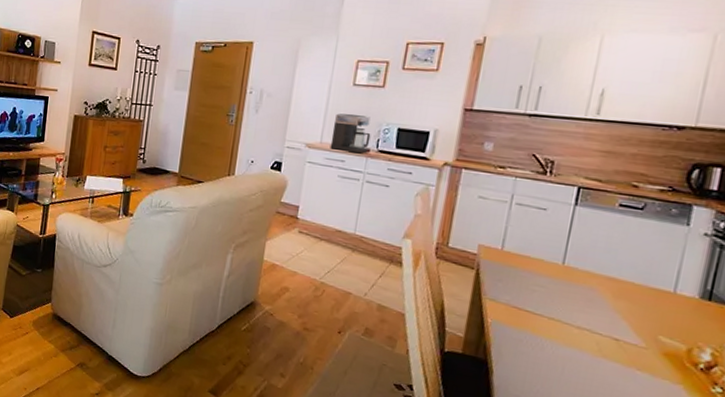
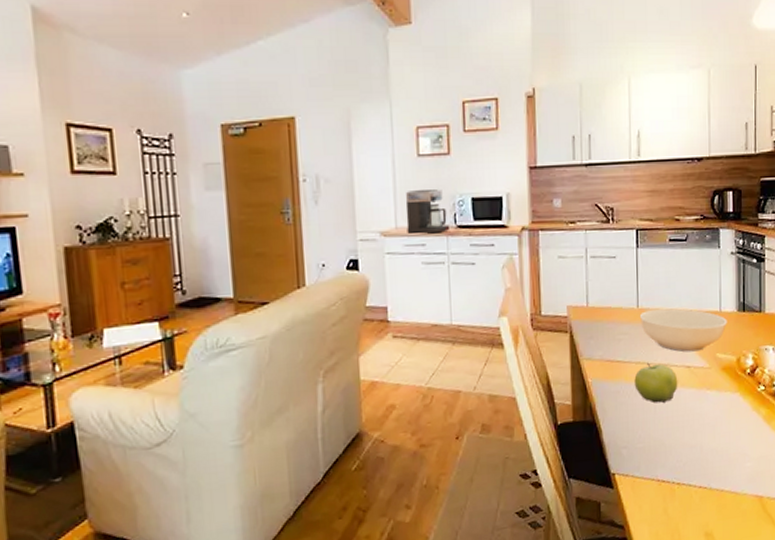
fruit: none [541,321,600,367] -> present [634,362,678,403]
bowl: none [563,270,683,327] -> present [639,308,727,352]

